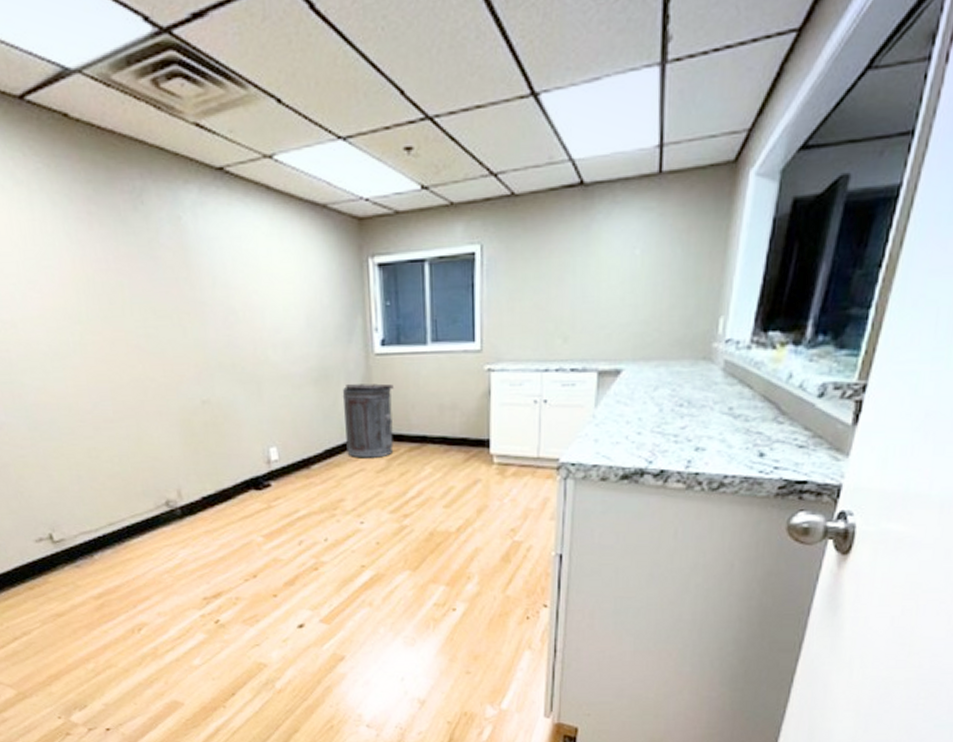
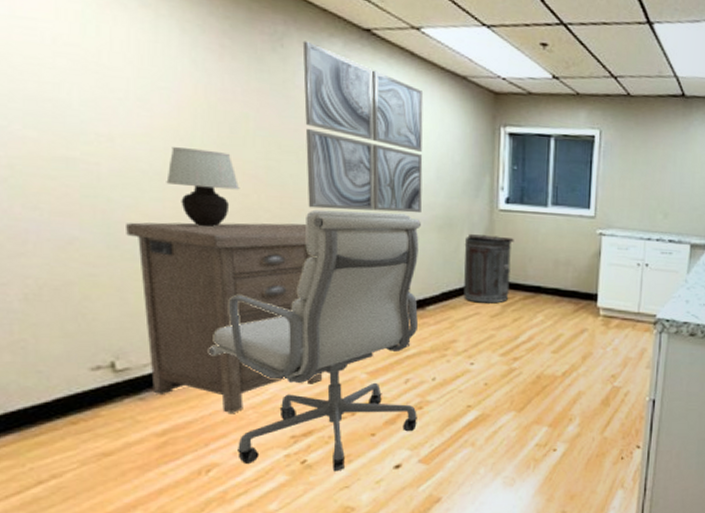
desk: none [39,389,299,577] -> present [126,222,411,413]
table lamp: none [63,324,127,401] -> present [166,147,240,227]
office chair: none [124,369,315,631] -> present [209,209,421,472]
wall art: none [160,193,296,373] -> present [302,41,424,213]

